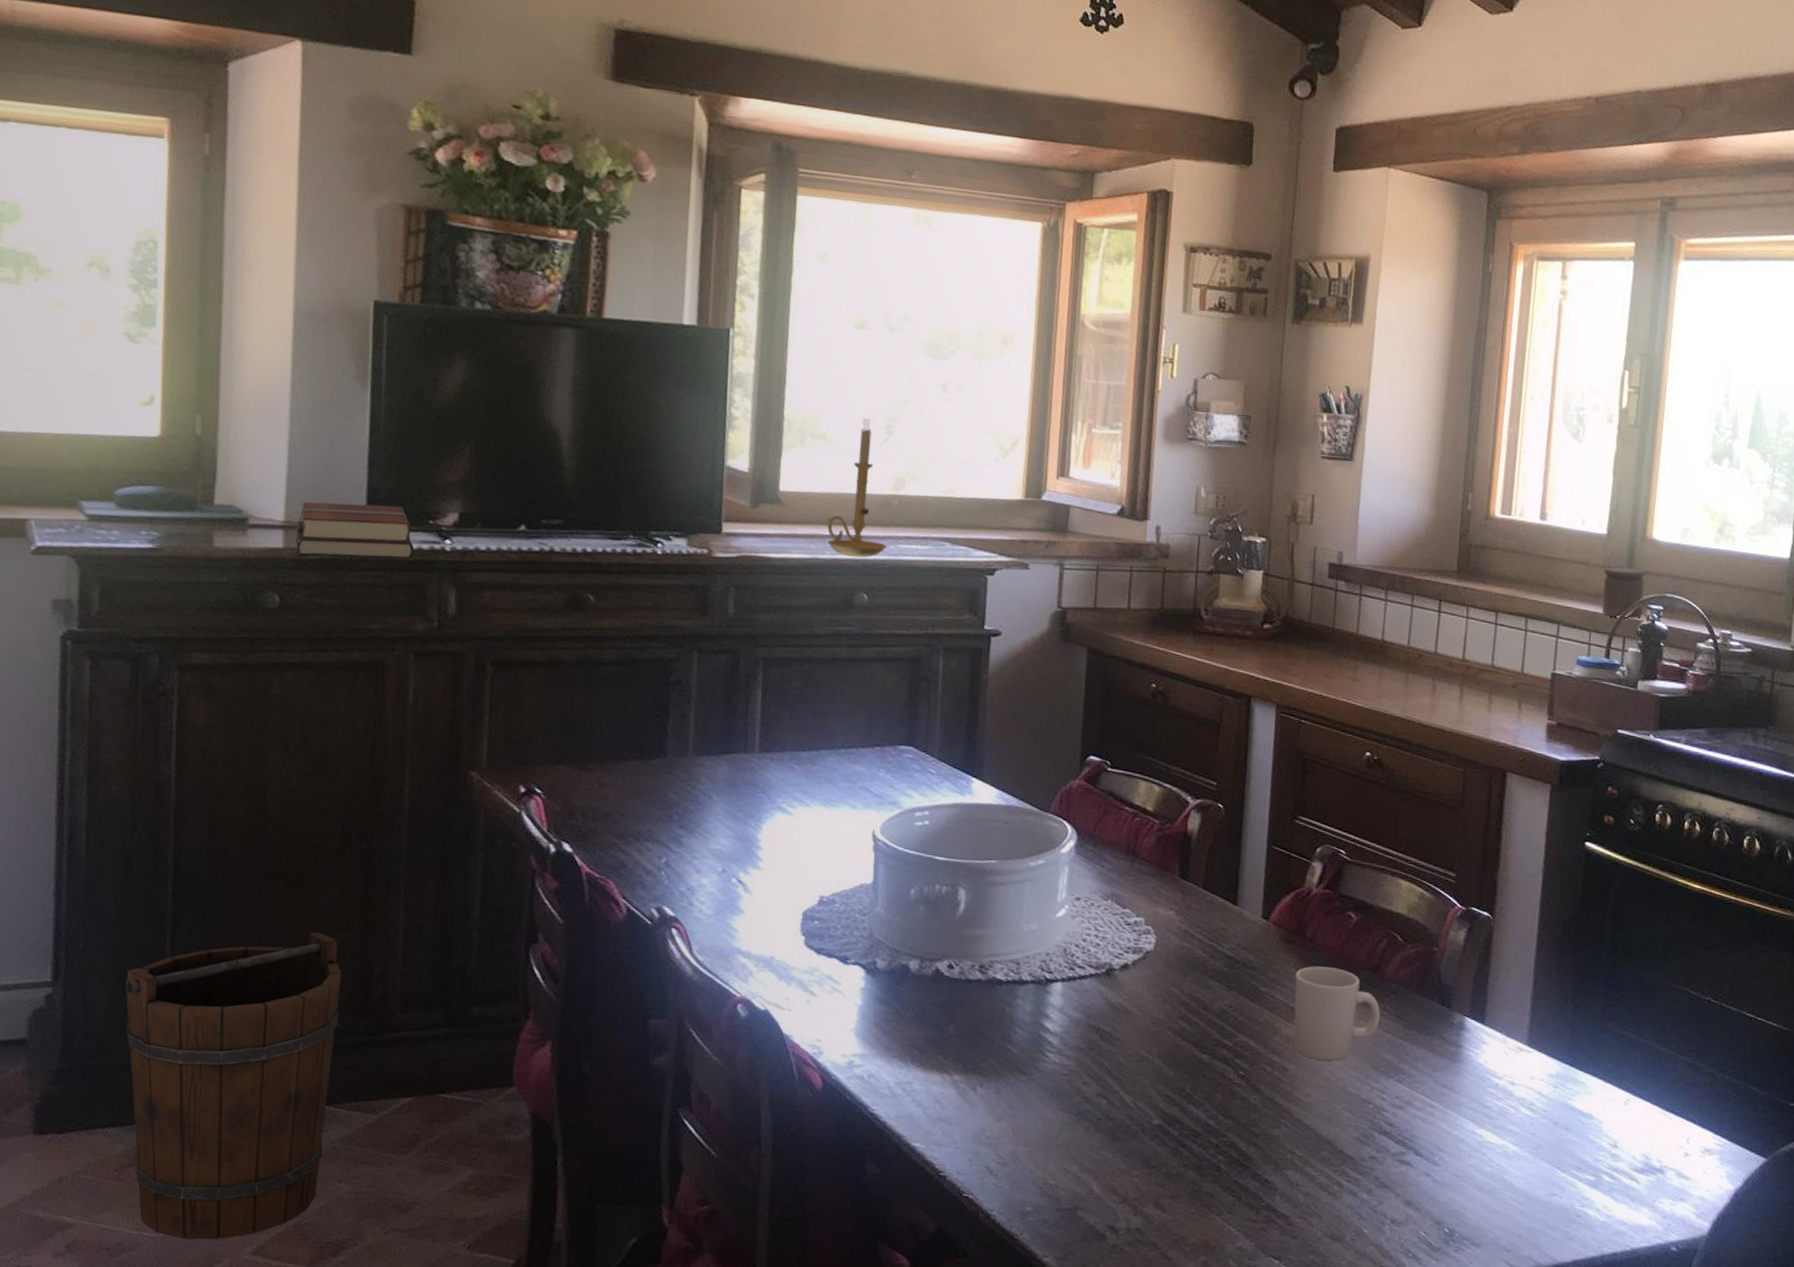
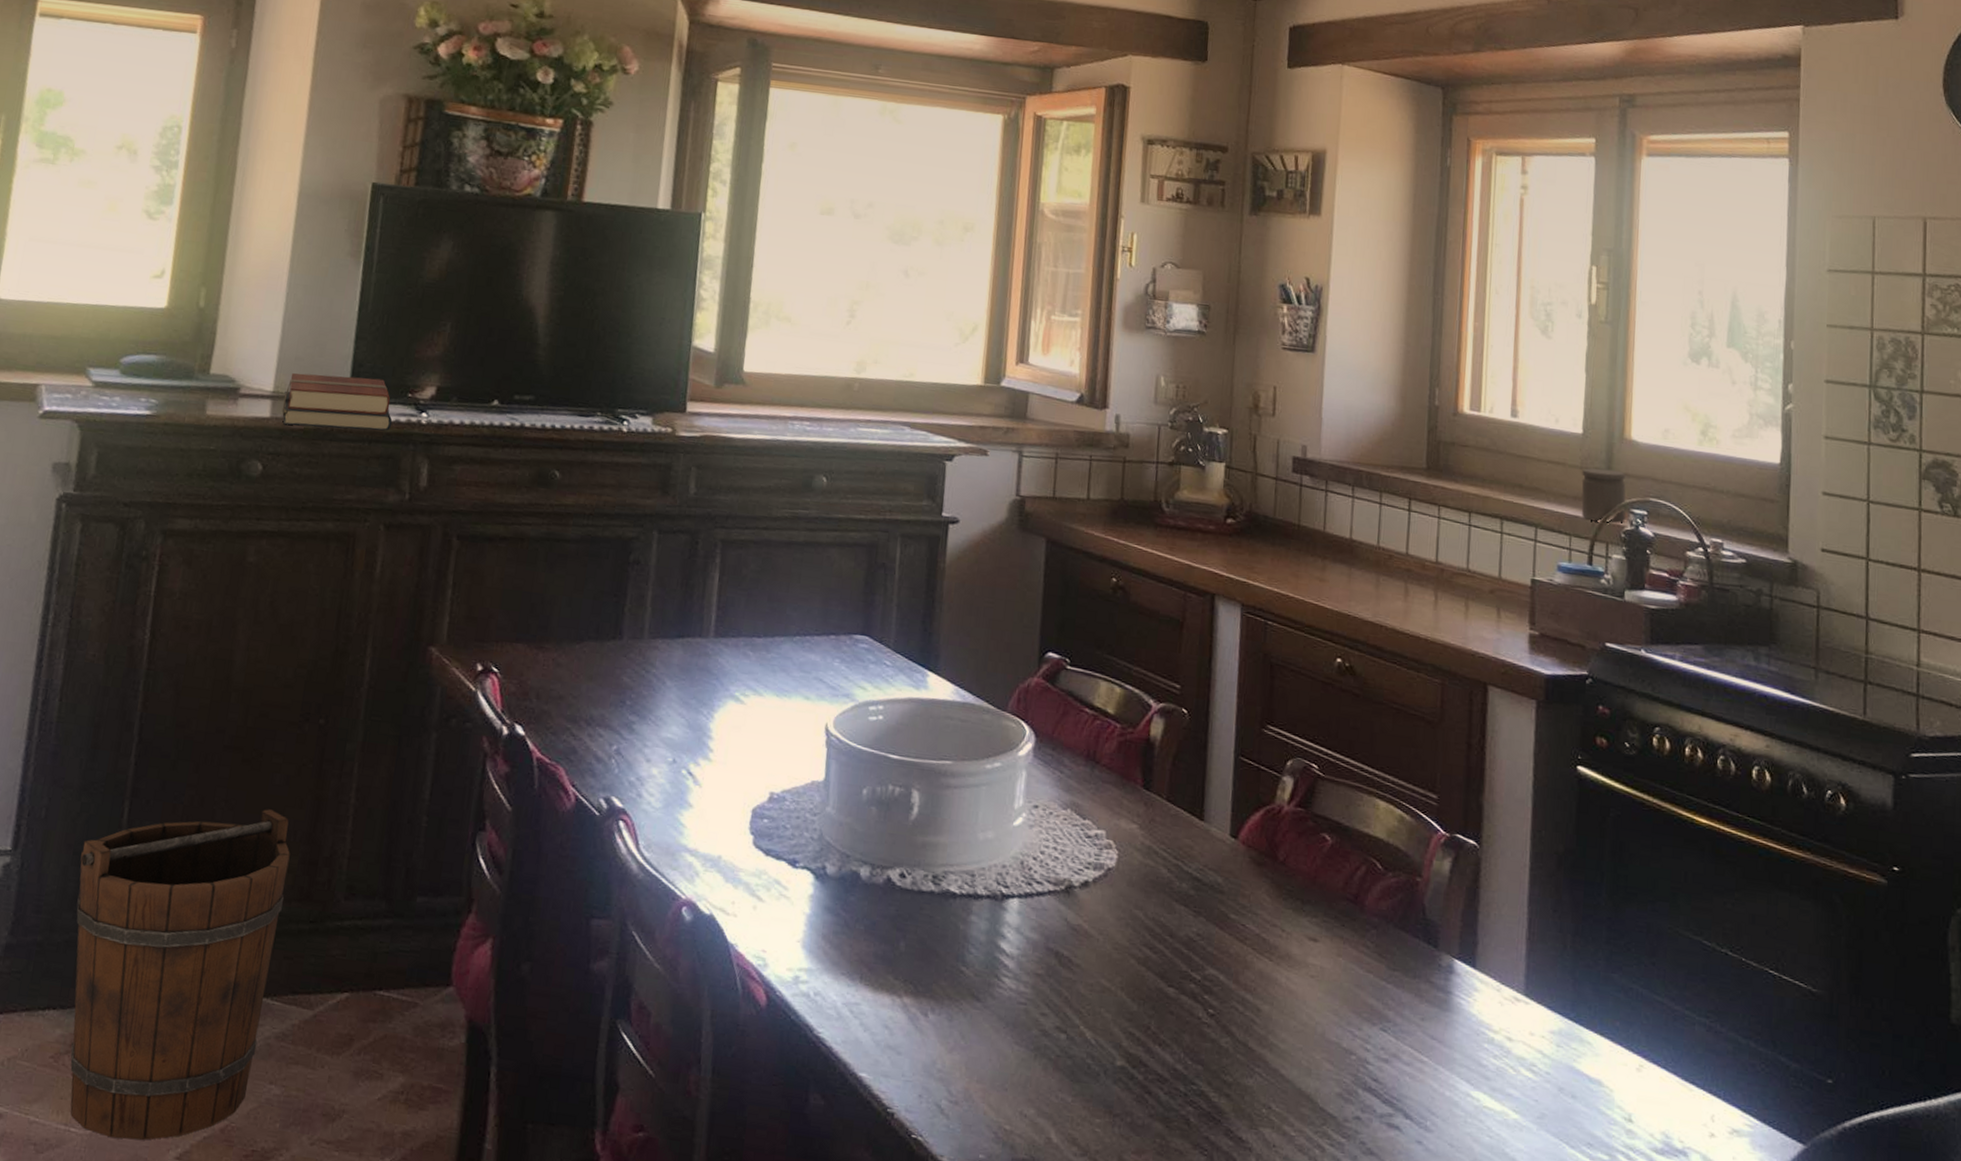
candle holder: present [827,417,887,558] -> none [788,301,847,441]
mug: present [1293,966,1381,1061] -> none [1267,892,1361,1003]

